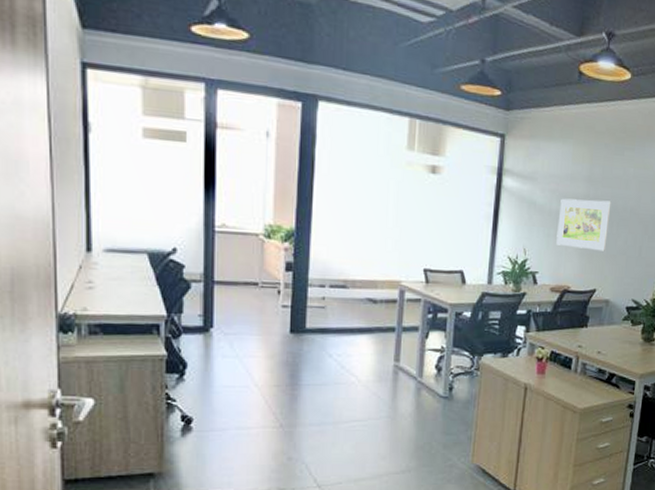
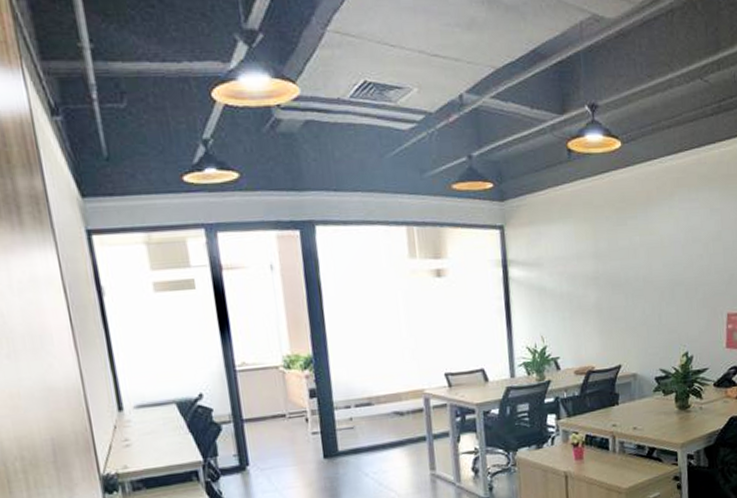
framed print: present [556,198,612,251] -> none [570,273,624,327]

